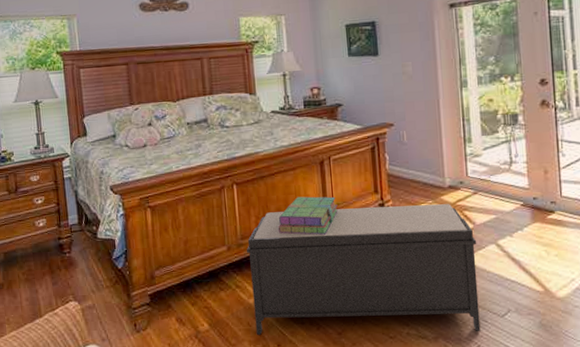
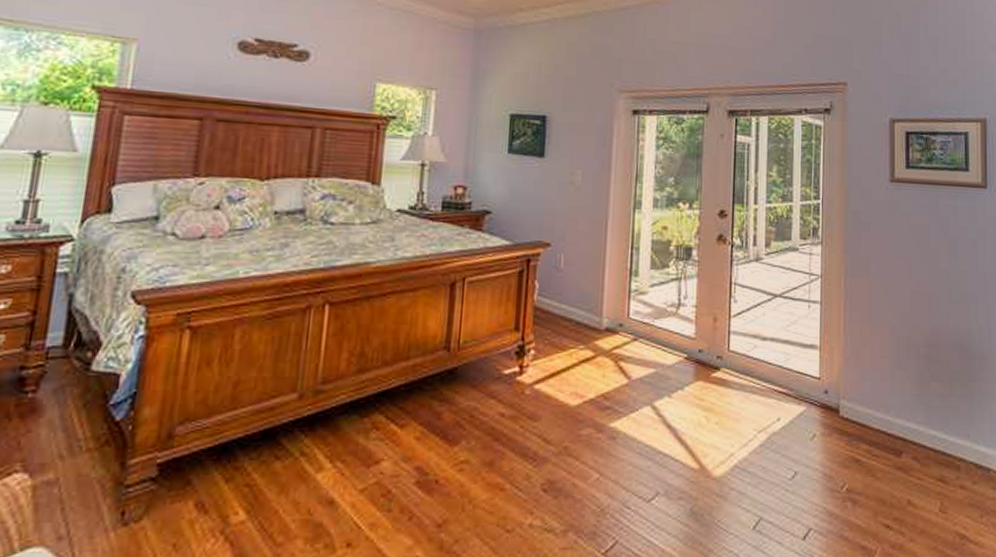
bench: present [246,204,481,336] -> none [317,347,630,530]
stack of books: present [278,196,338,235] -> none [377,328,465,383]

